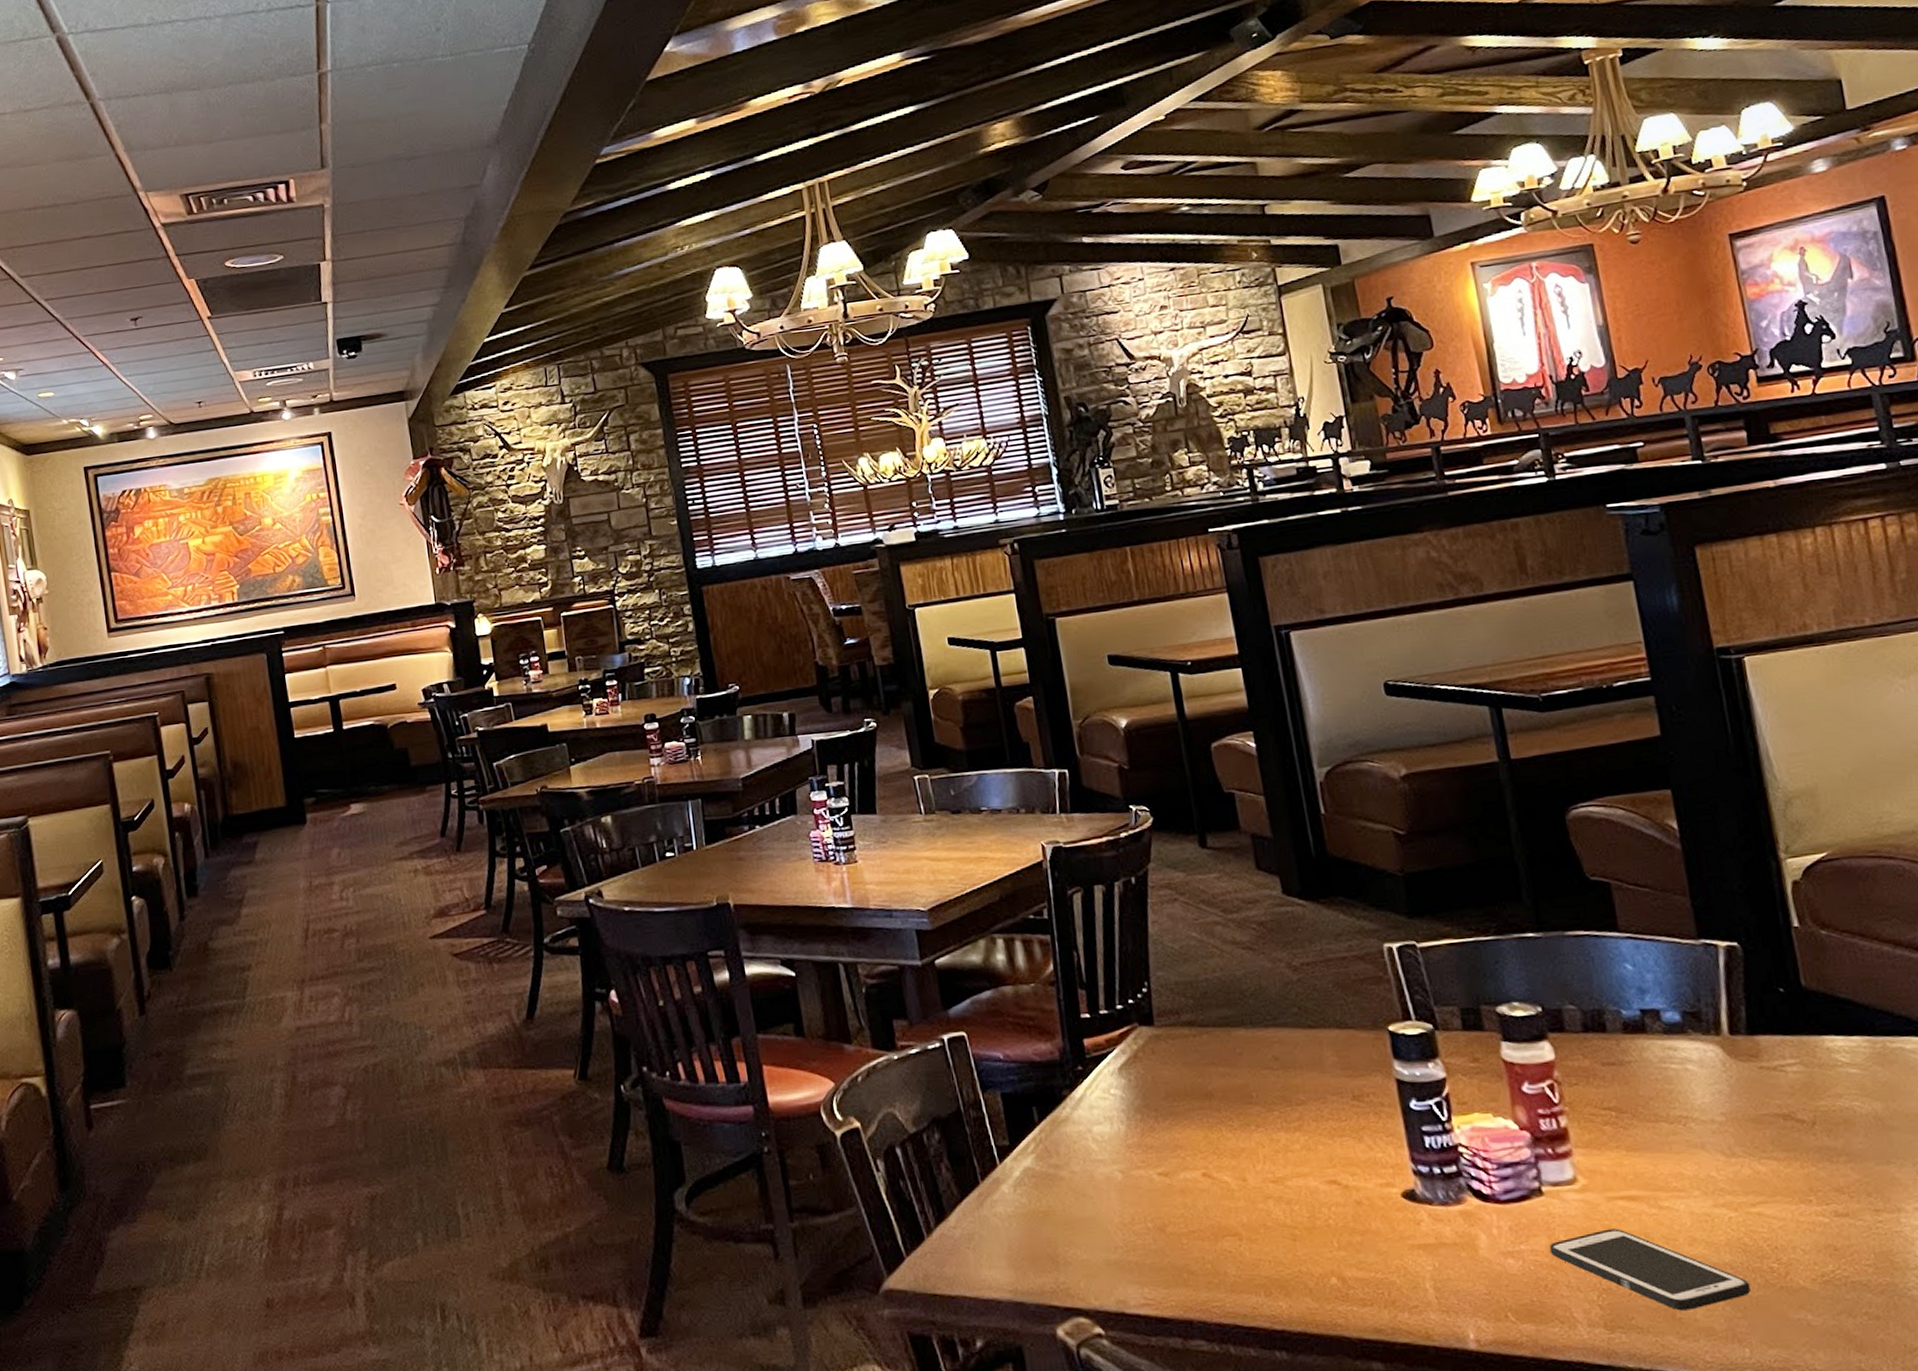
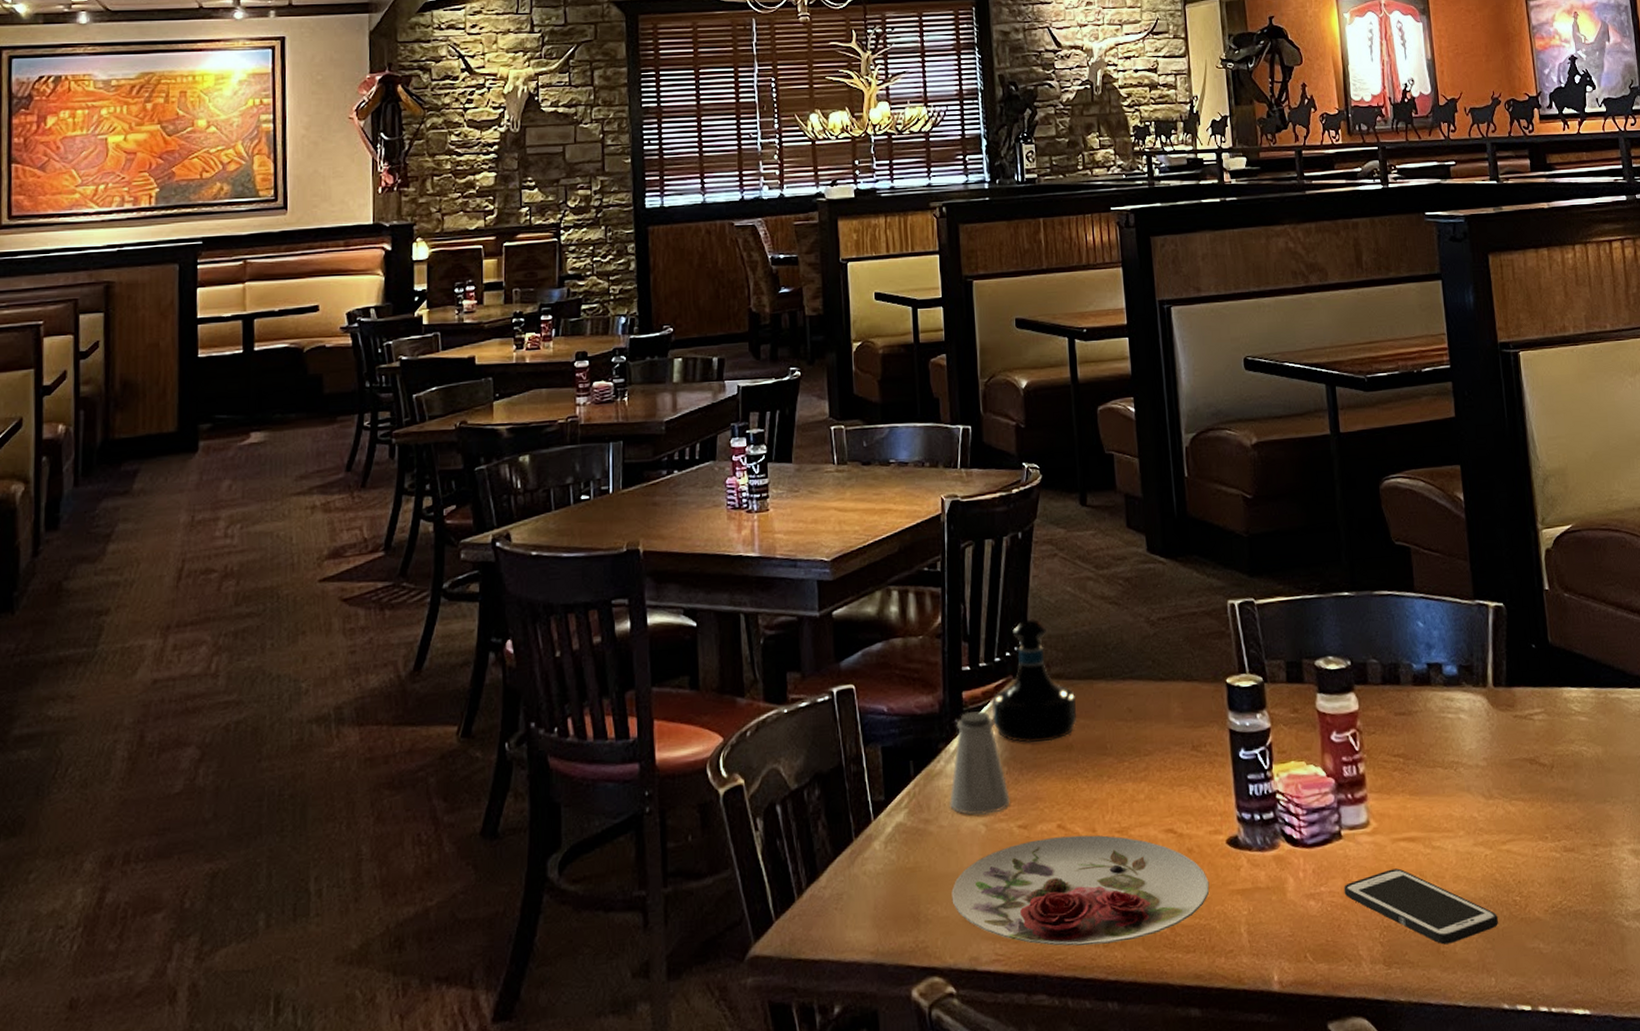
saltshaker: none [1079,1058,1147,1162] -> present [950,711,1010,816]
plate: none [1090,1184,1385,1295] -> present [951,835,1210,946]
tequila bottle: none [1116,965,1216,1091] -> present [991,618,1077,744]

